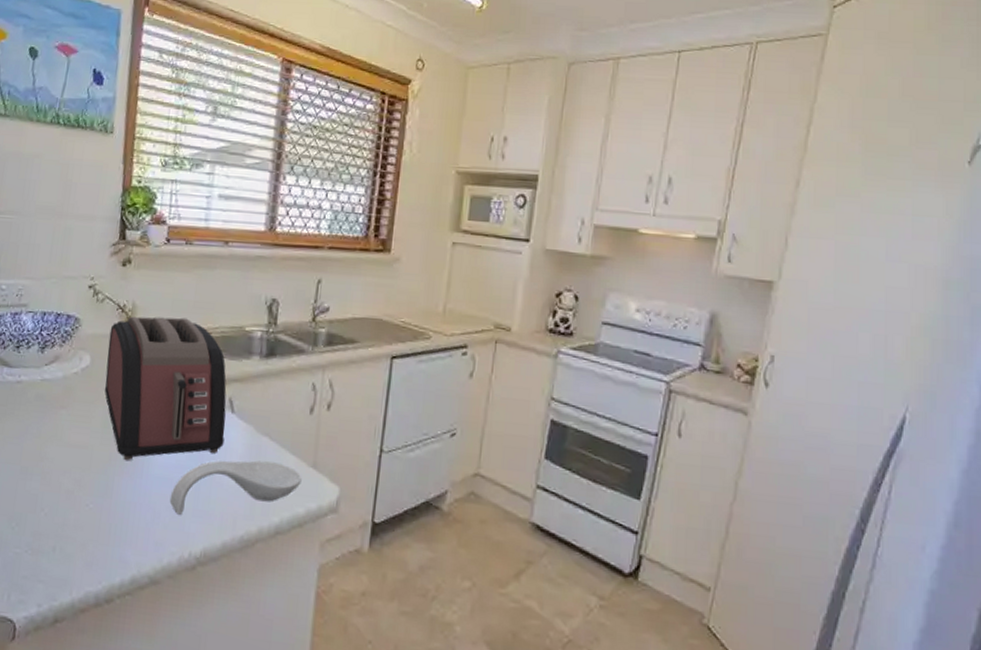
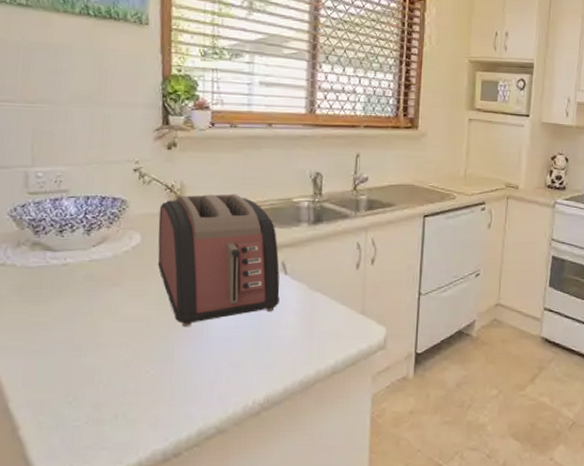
spoon rest: present [169,460,302,515] -> none [231,313,353,369]

